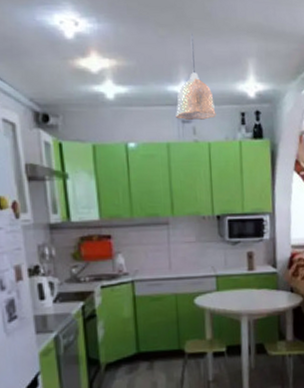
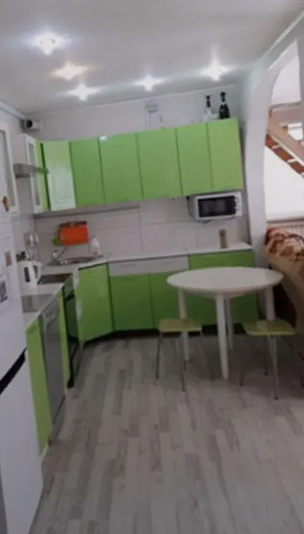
pendant lamp: present [176,33,216,120] -> none [142,31,181,110]

